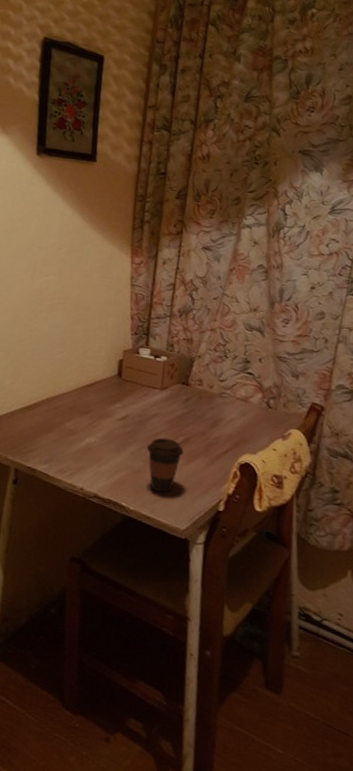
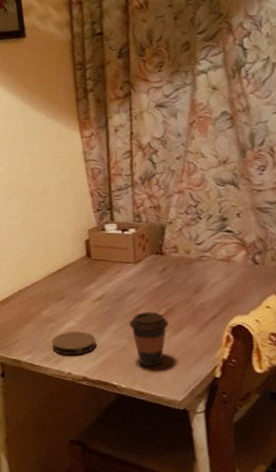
coaster: none [69,446,113,472] -> present [52,331,97,356]

